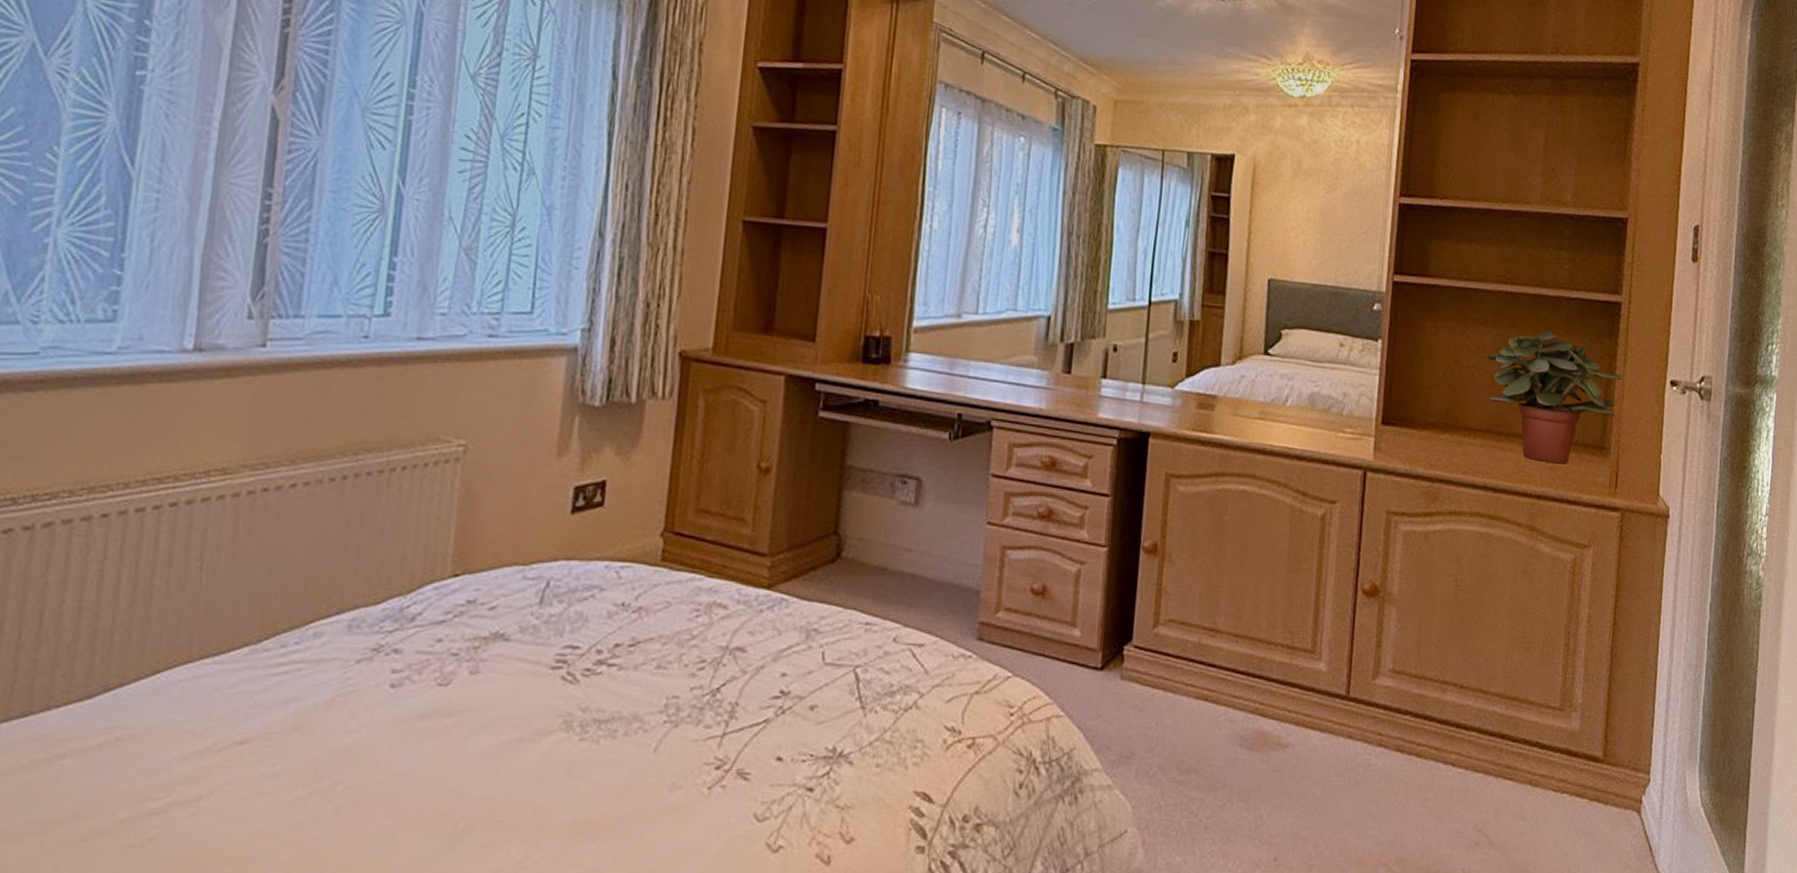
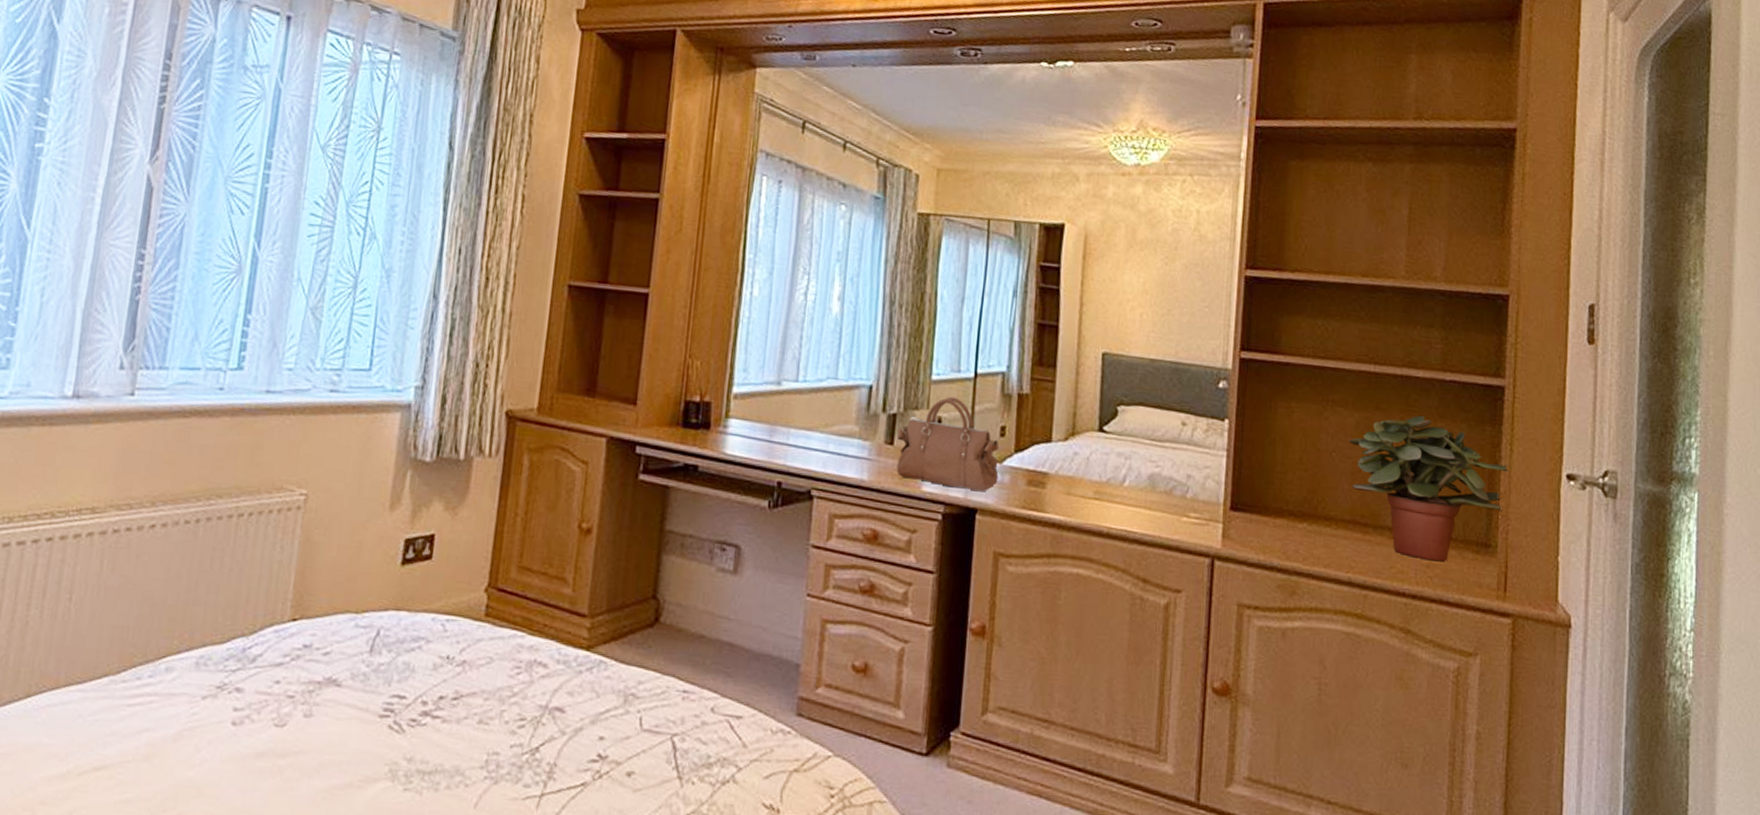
shoulder bag: none [1074,324,1172,417] -> present [896,396,1000,492]

